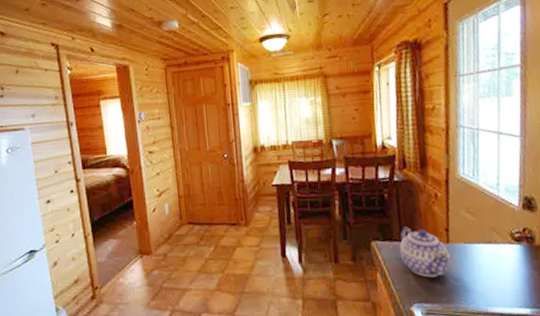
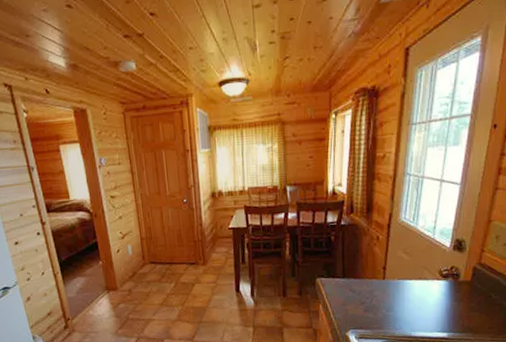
teapot: present [399,226,451,278] -> none [341,265,385,309]

